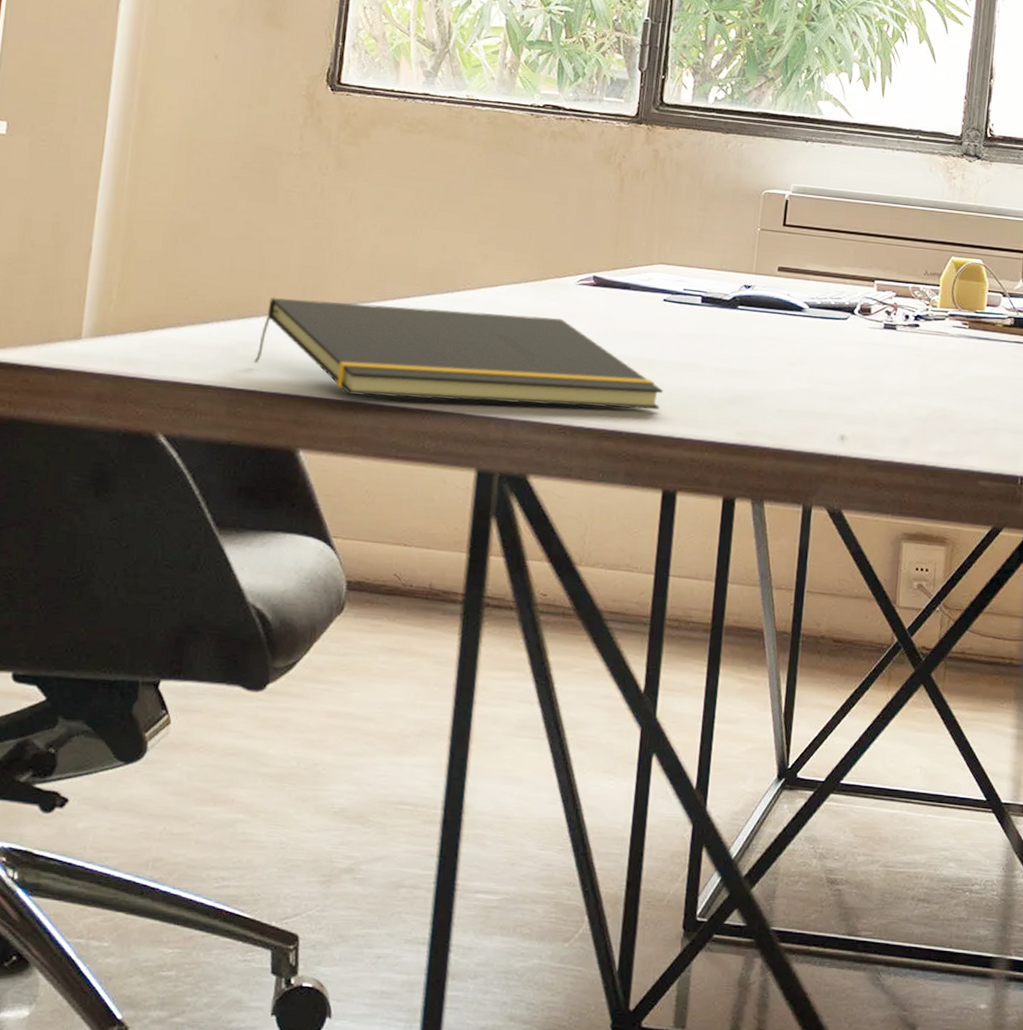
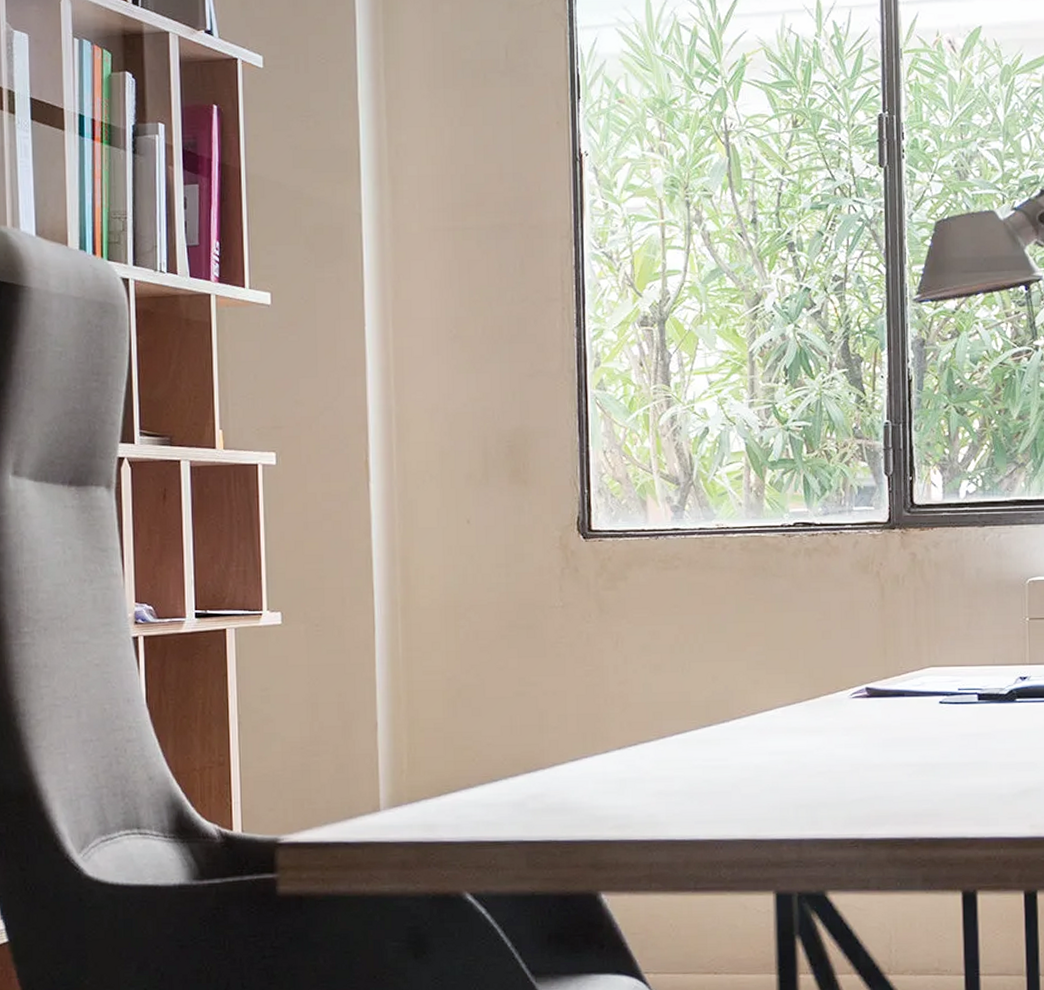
notepad: present [254,297,663,410] -> none [546,733,950,833]

